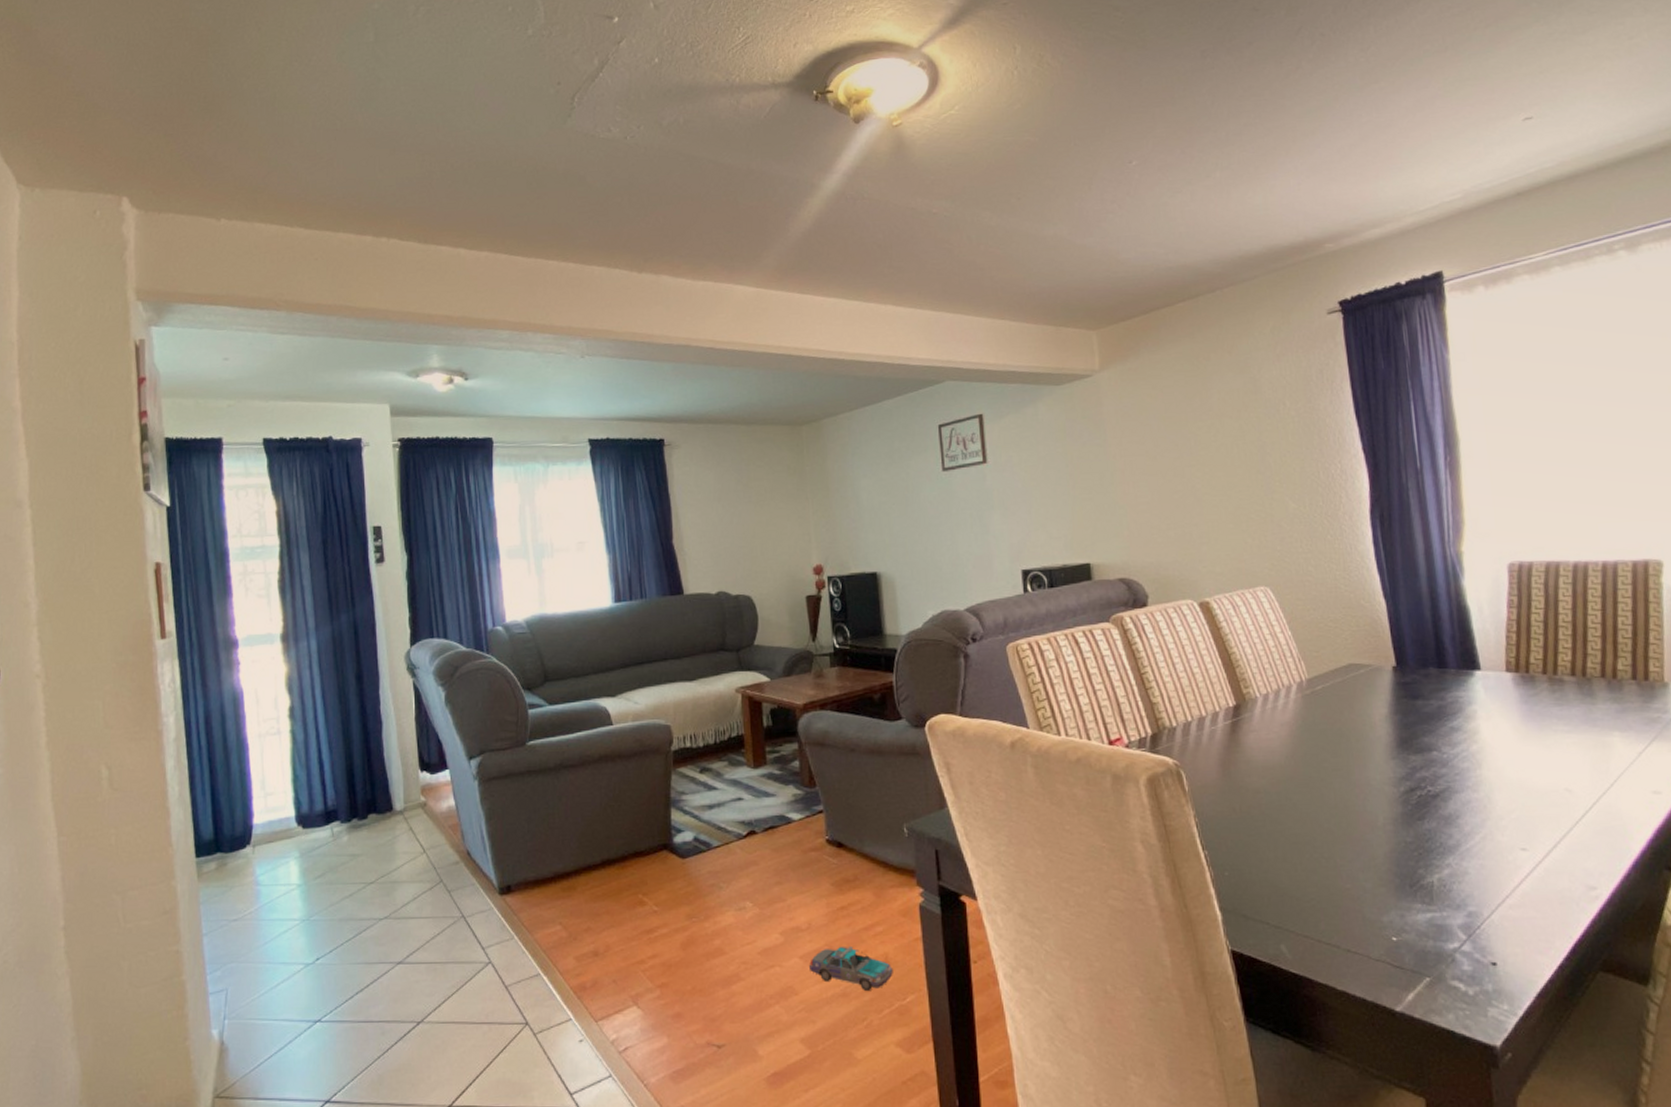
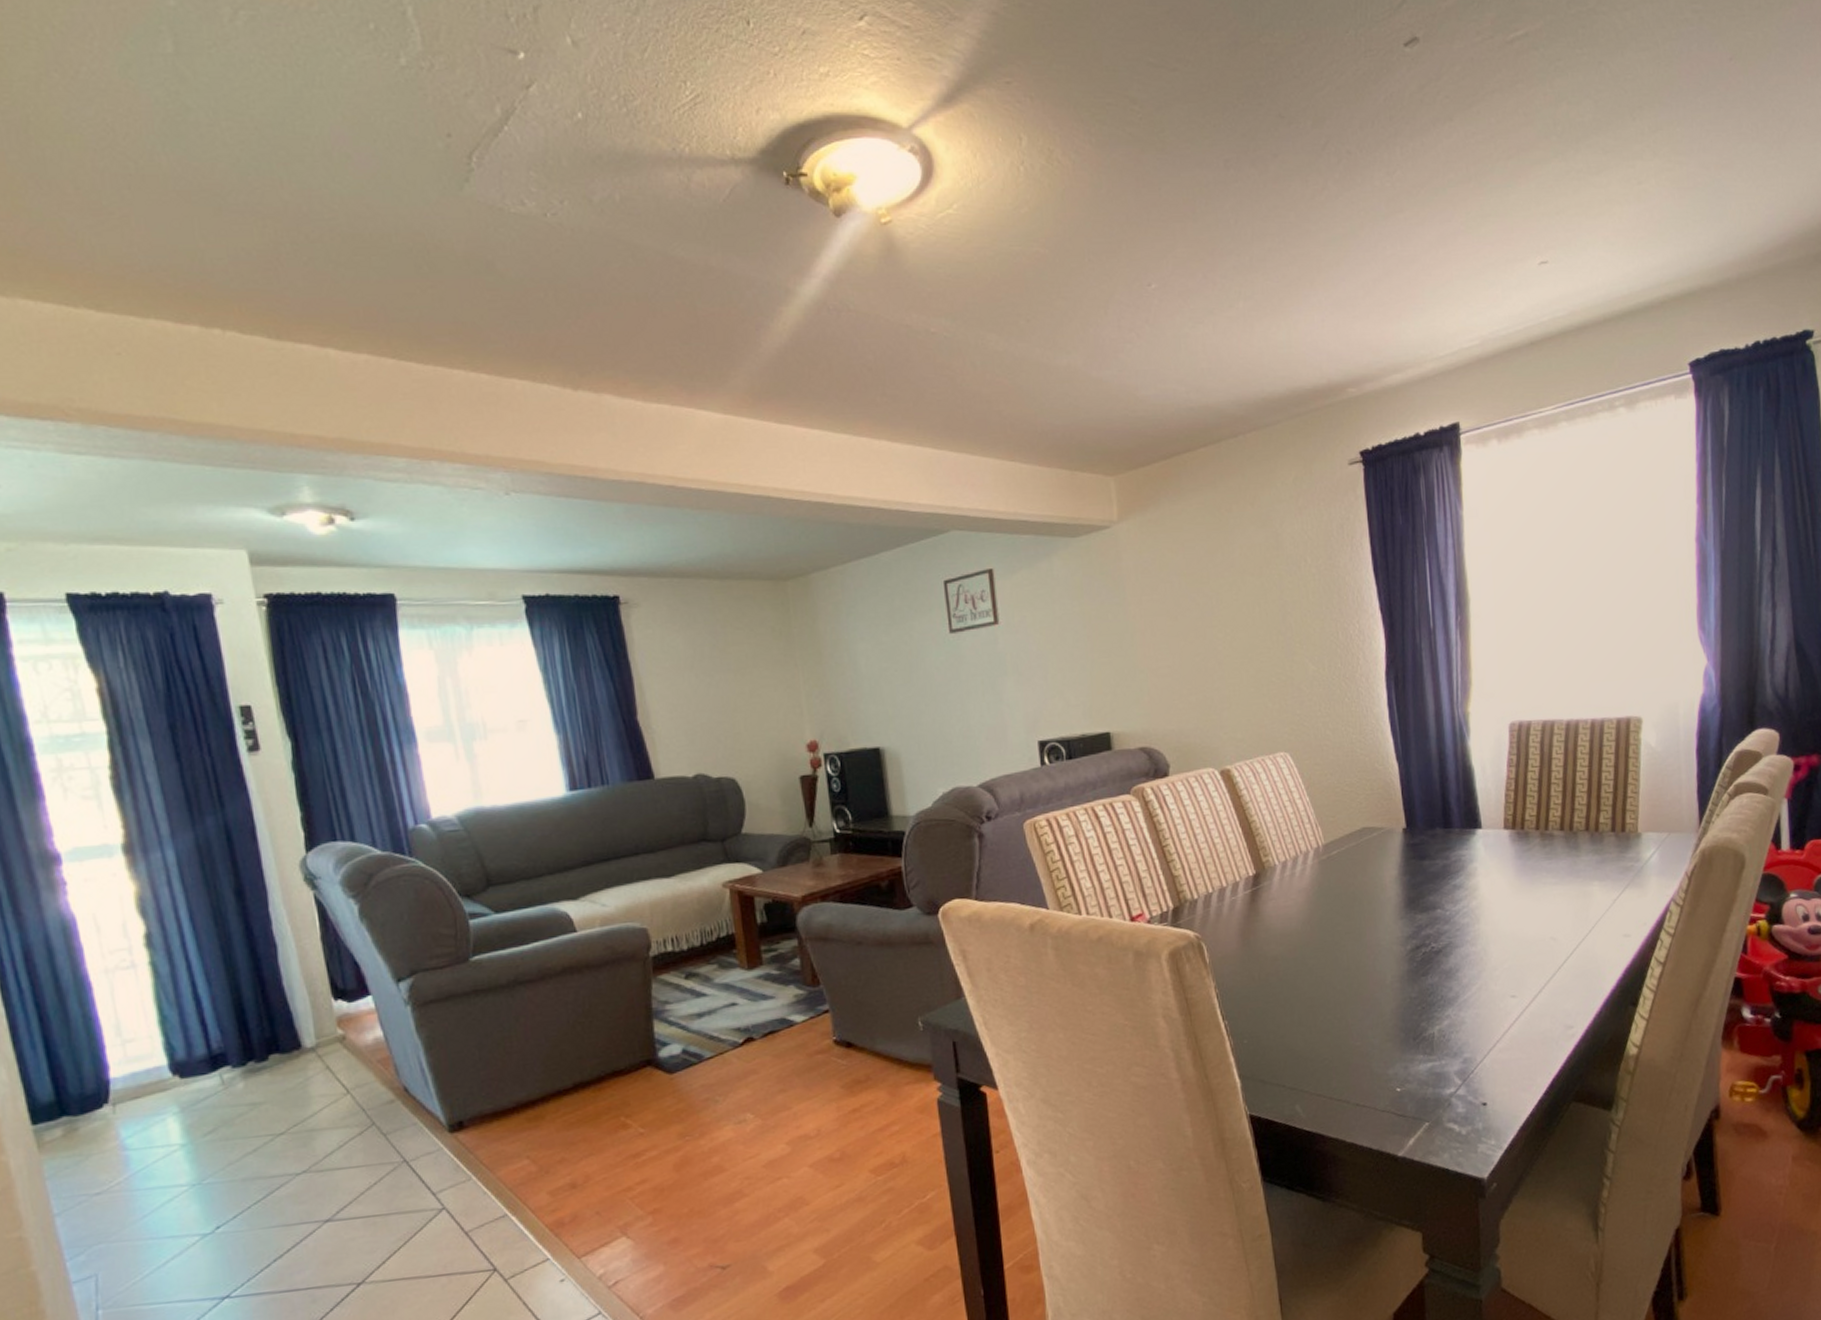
toy car: present [808,945,893,992] -> none [819,1148,912,1194]

